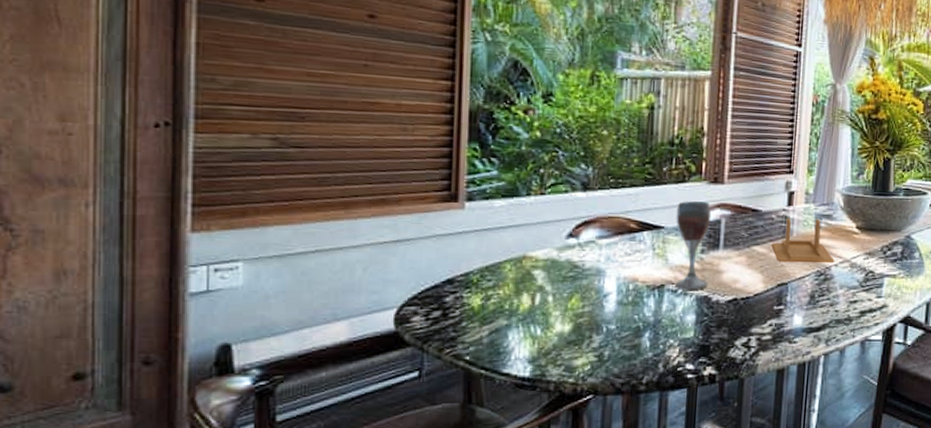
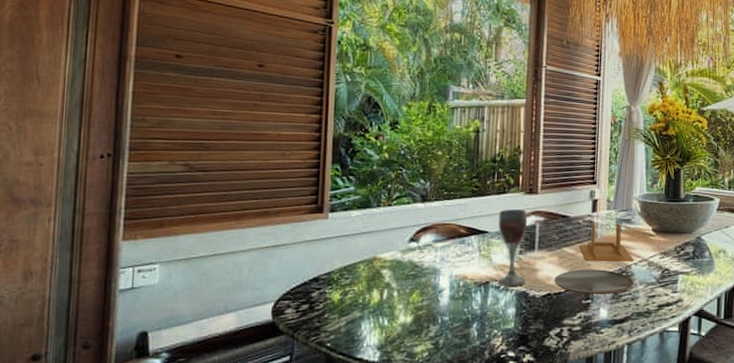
plate: none [741,271,834,300] -> present [554,269,634,295]

